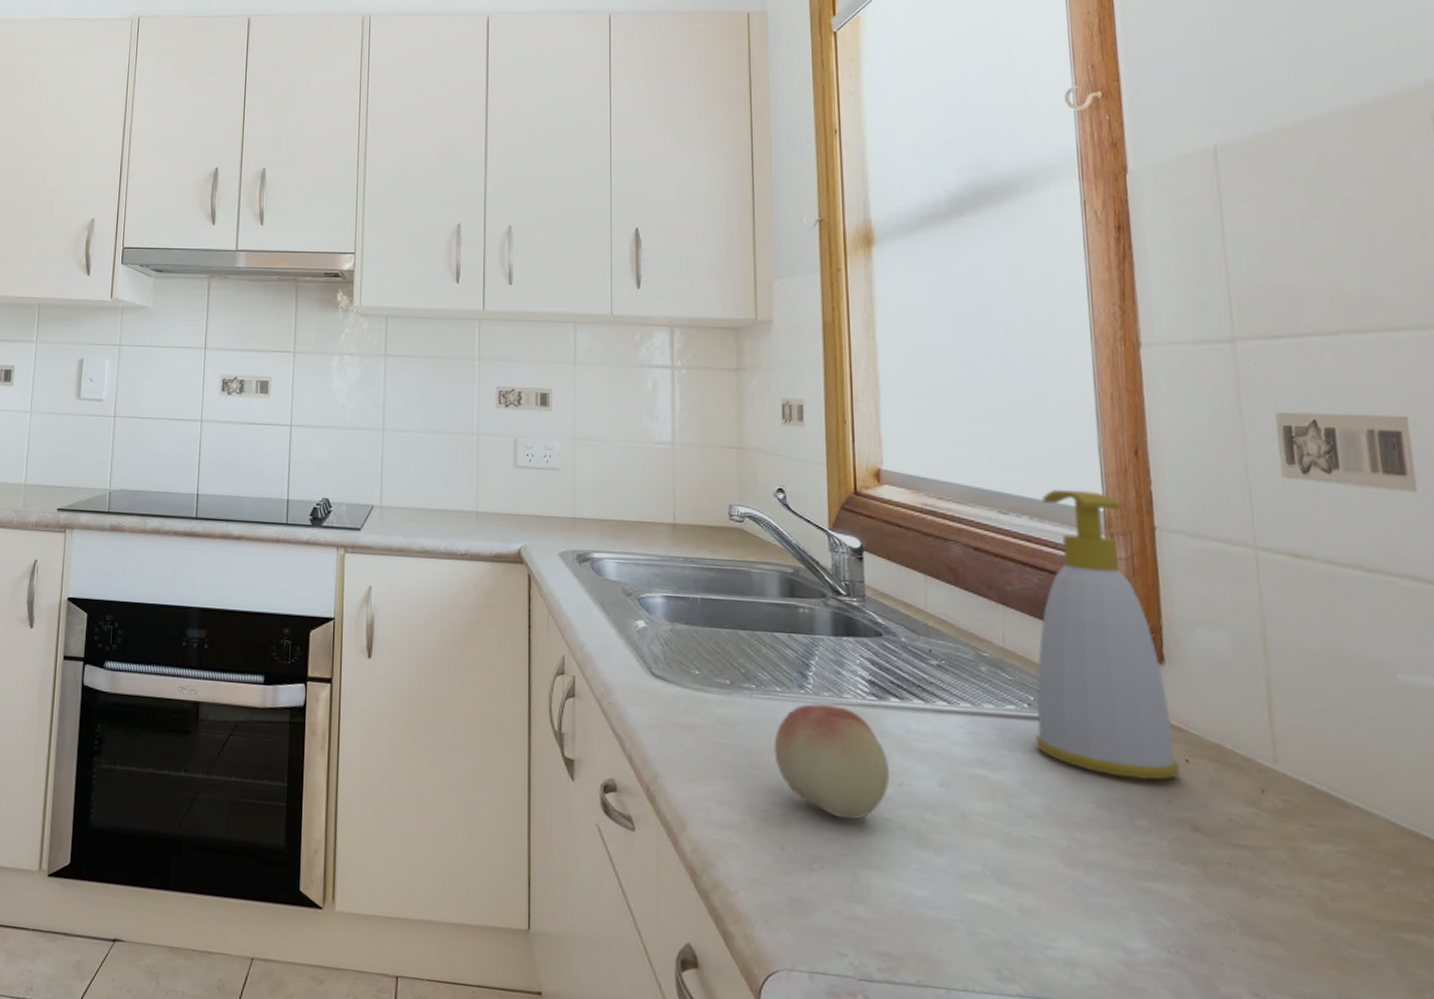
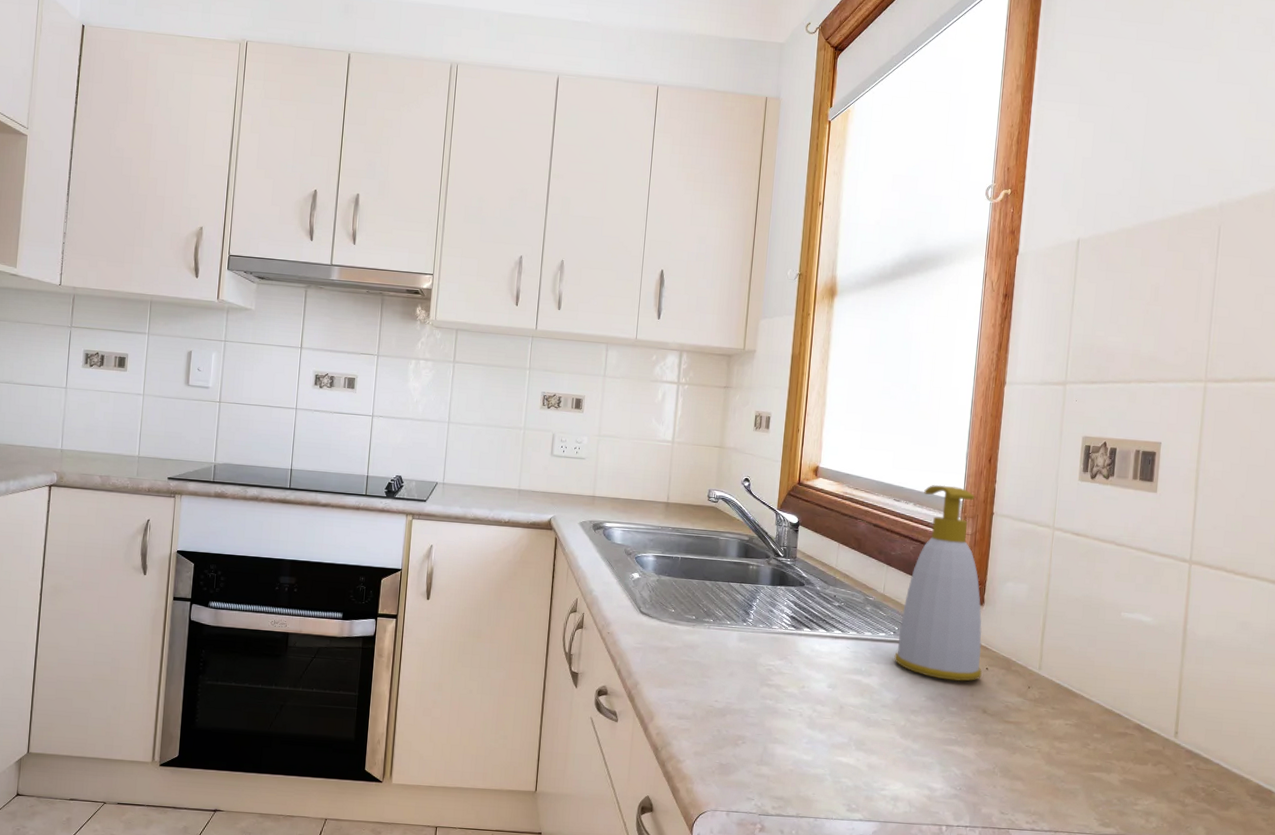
fruit: present [774,704,891,820] -> none [720,632,798,711]

